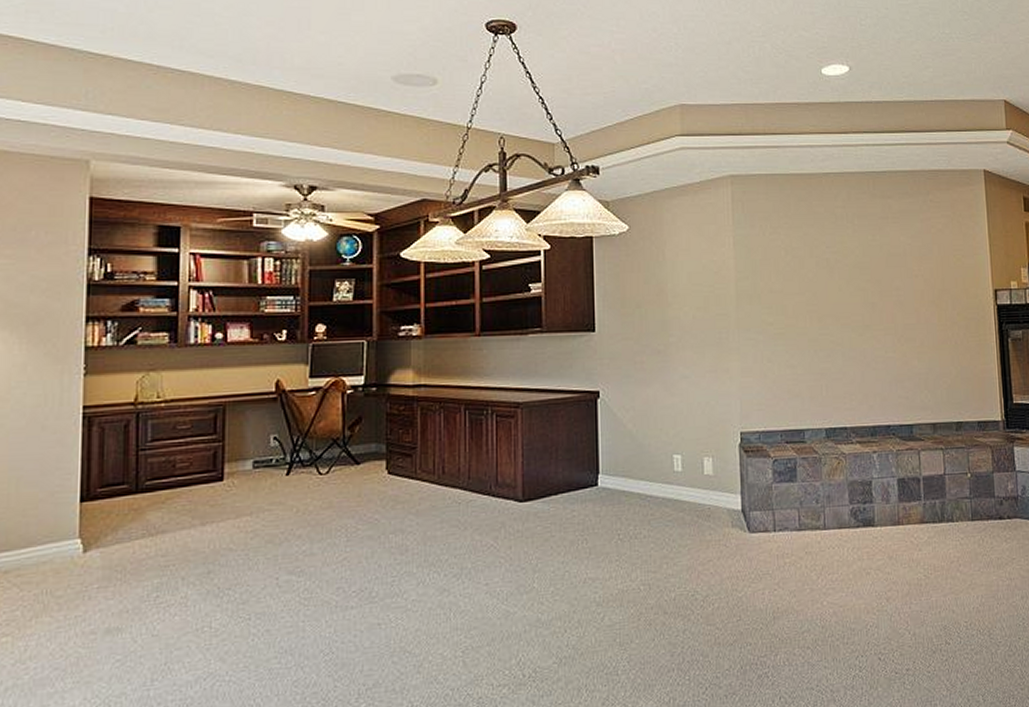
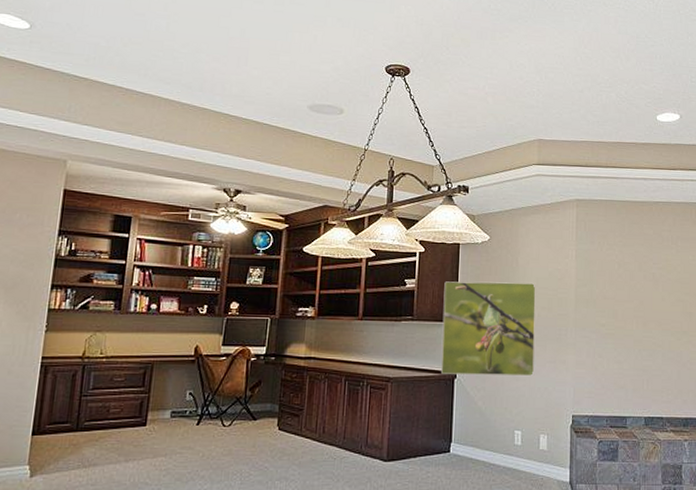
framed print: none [577,278,693,394] -> present [441,281,536,376]

